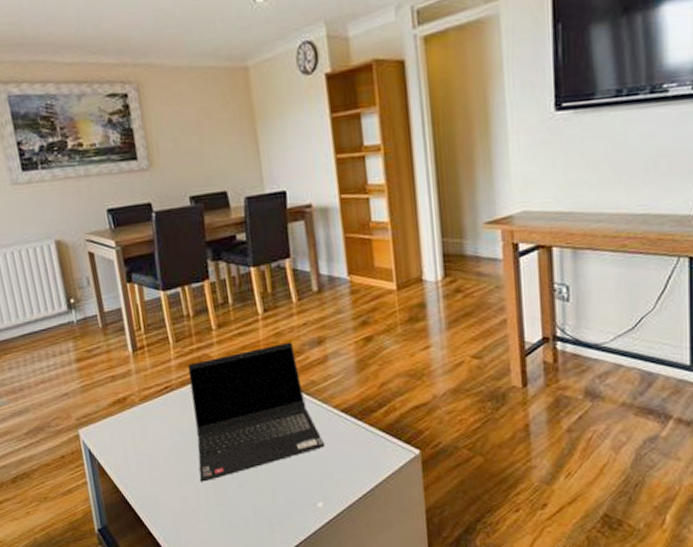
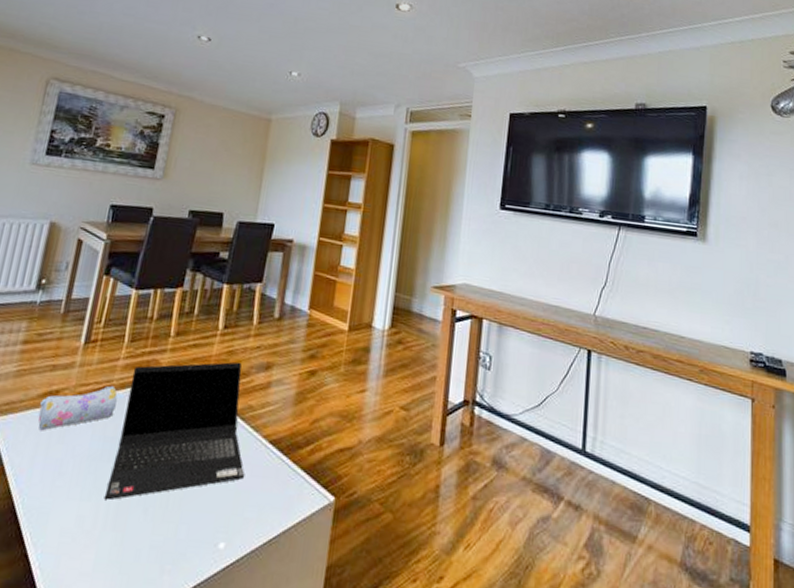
pencil case: none [113,385,184,434] -> present [38,385,118,431]

